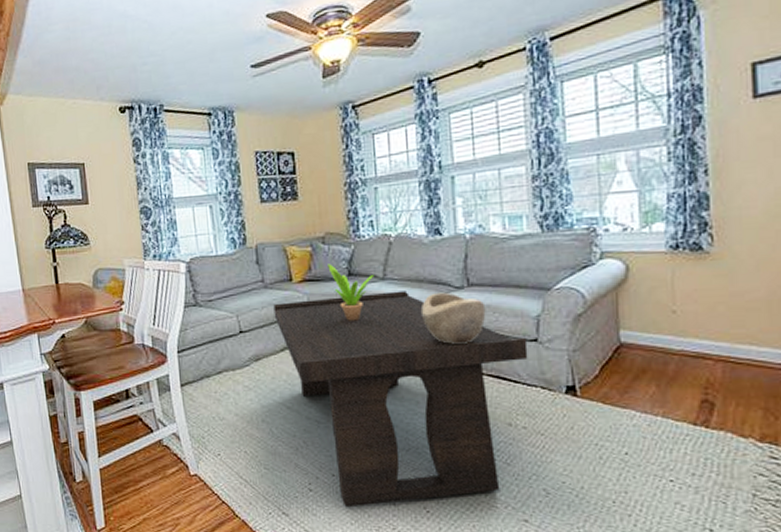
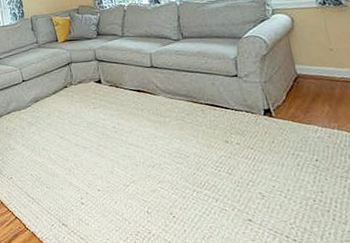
coffee table: present [273,291,528,508] -> none [46,44,233,217]
potted plant: present [328,264,374,321] -> none [82,27,116,69]
decorative bowl: present [422,292,486,344] -> none [151,44,199,82]

